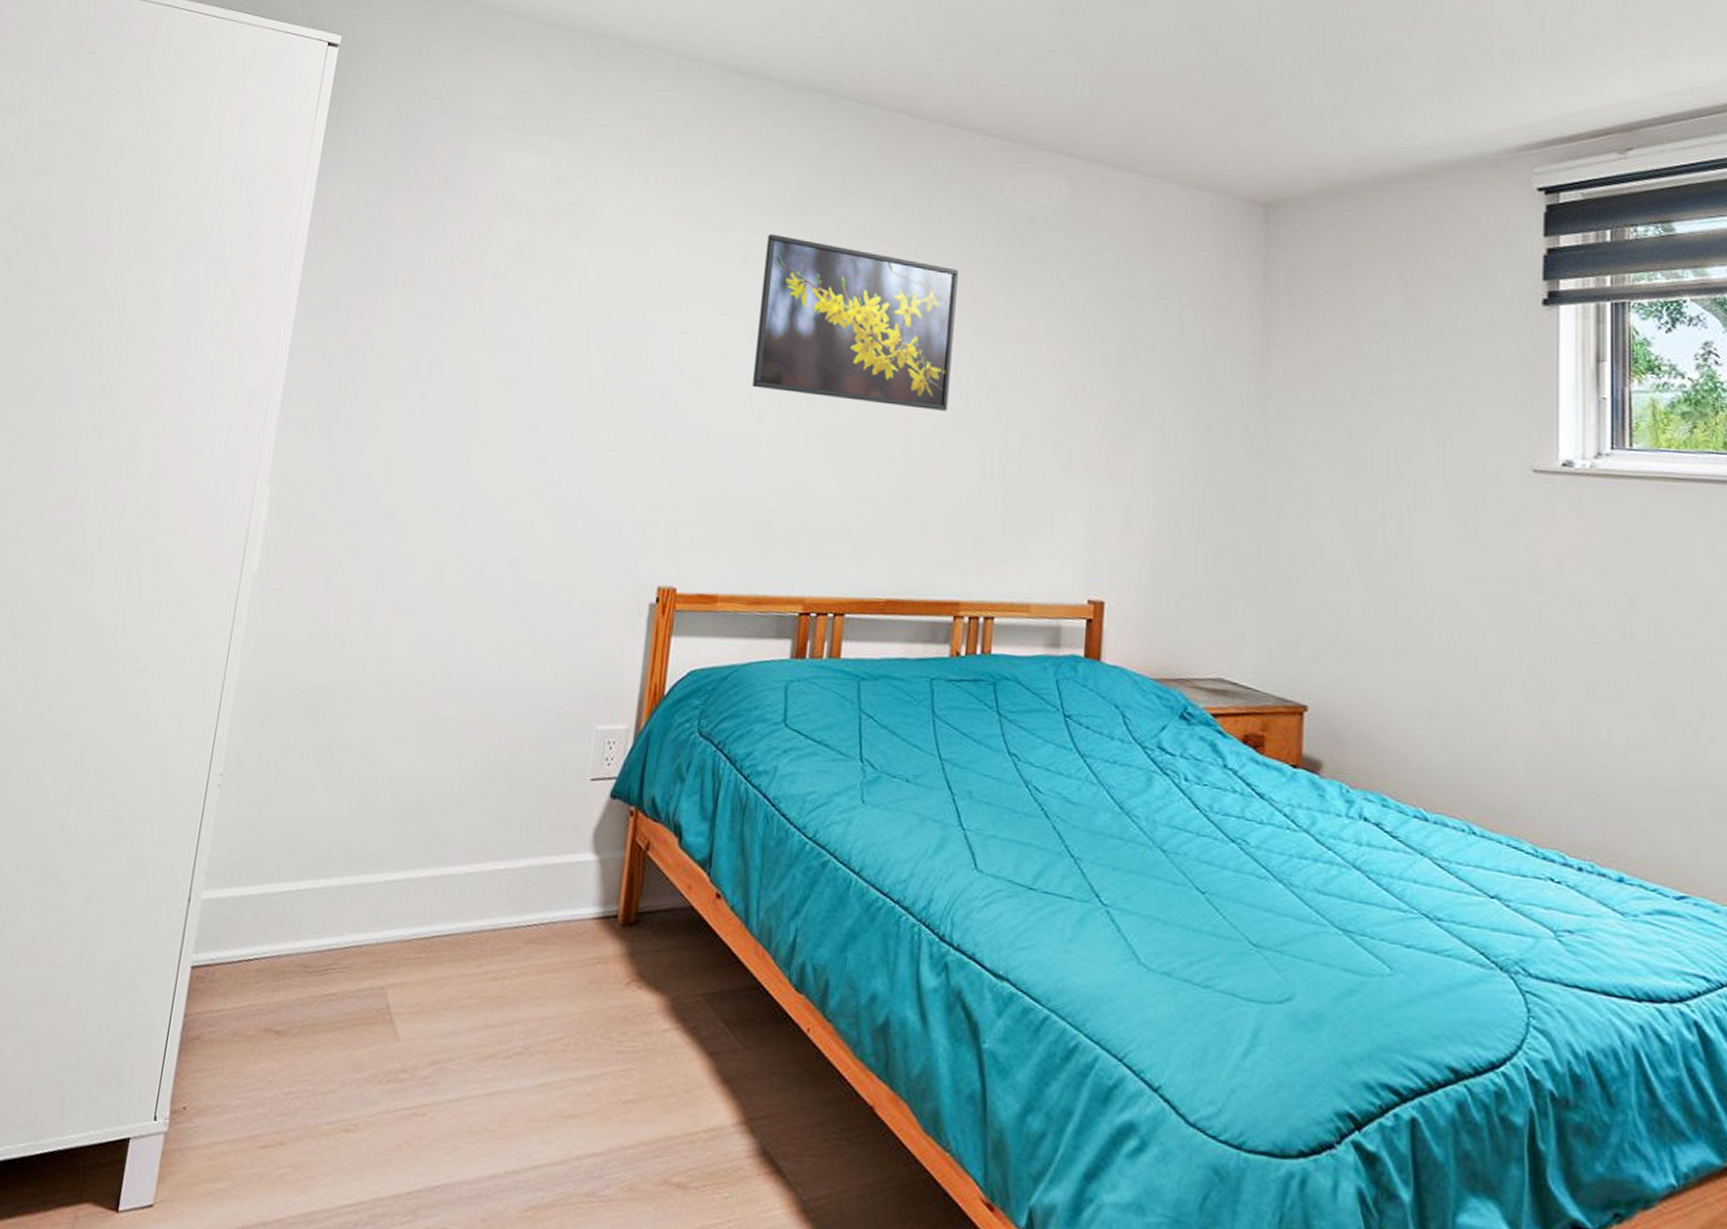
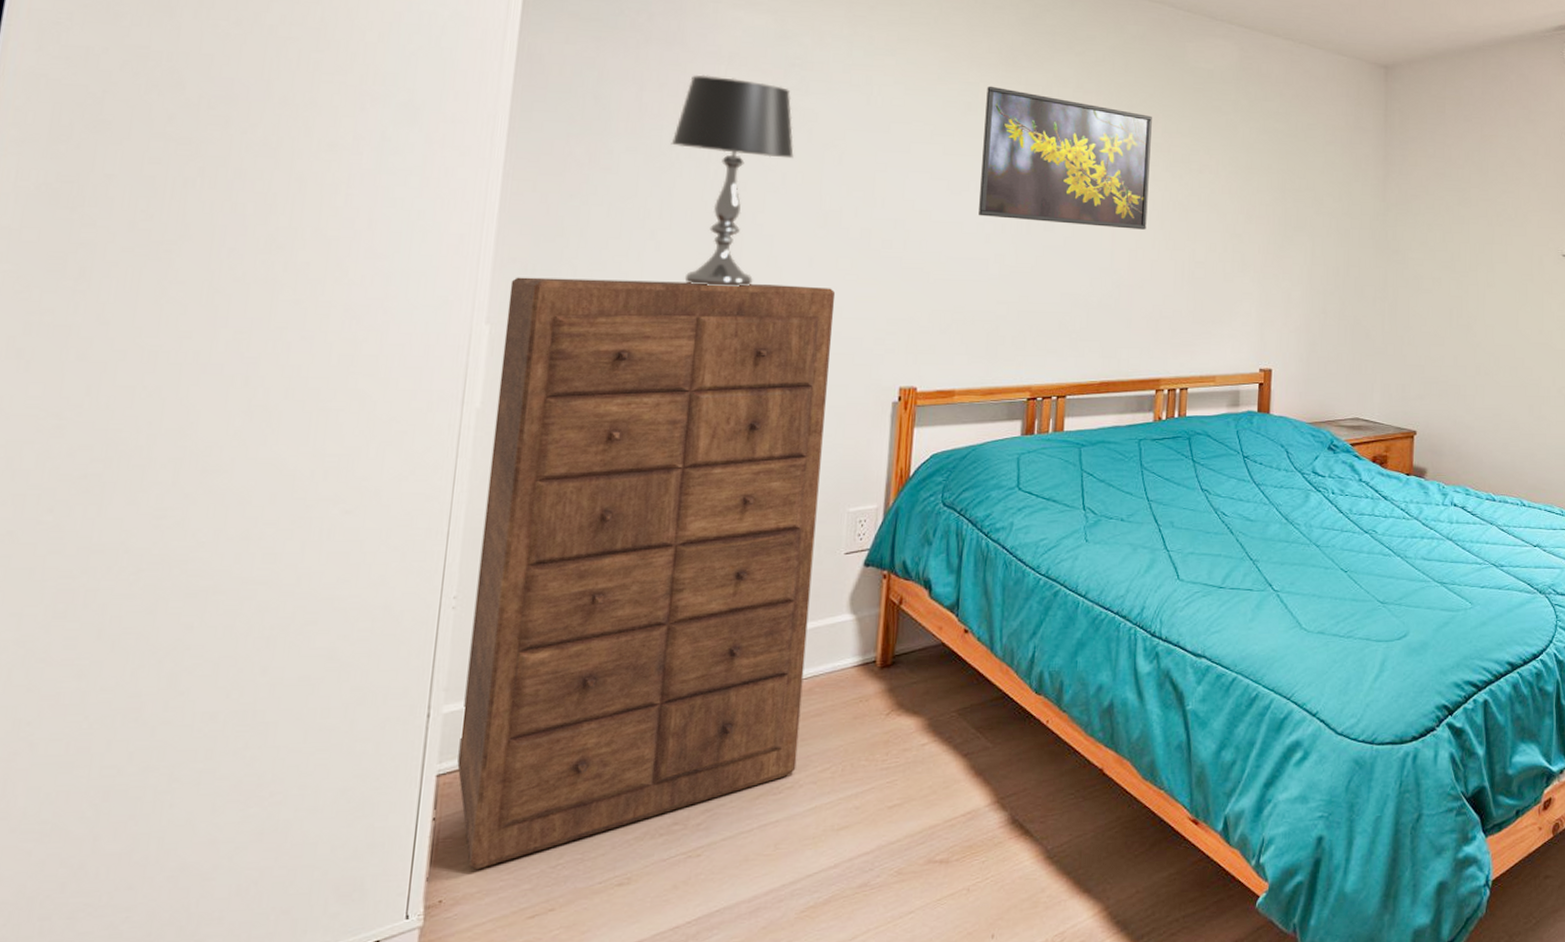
dresser: none [209,436,596,1081] -> present [457,277,836,870]
table lamp: none [444,223,563,458] -> present [671,74,794,287]

